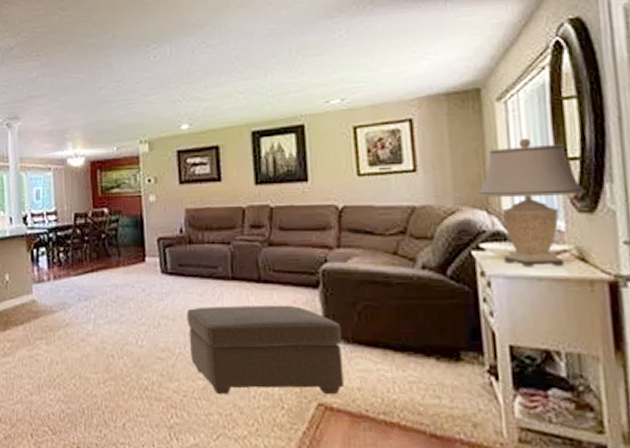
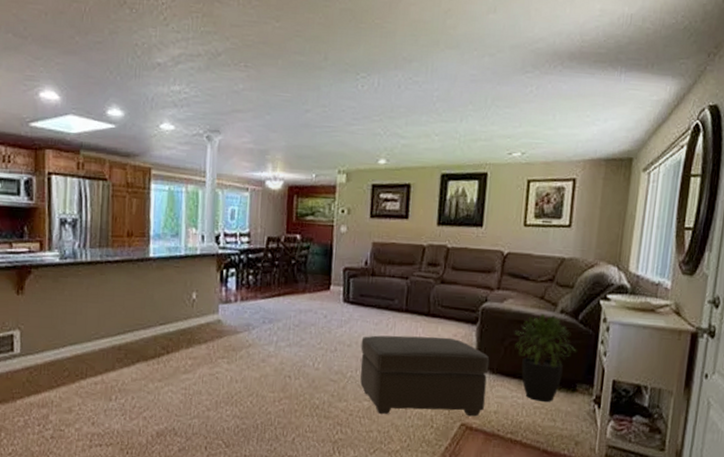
potted plant: none [368,271,451,375] -> present [515,313,576,402]
table lamp: present [476,137,586,268] -> none [613,206,691,318]

